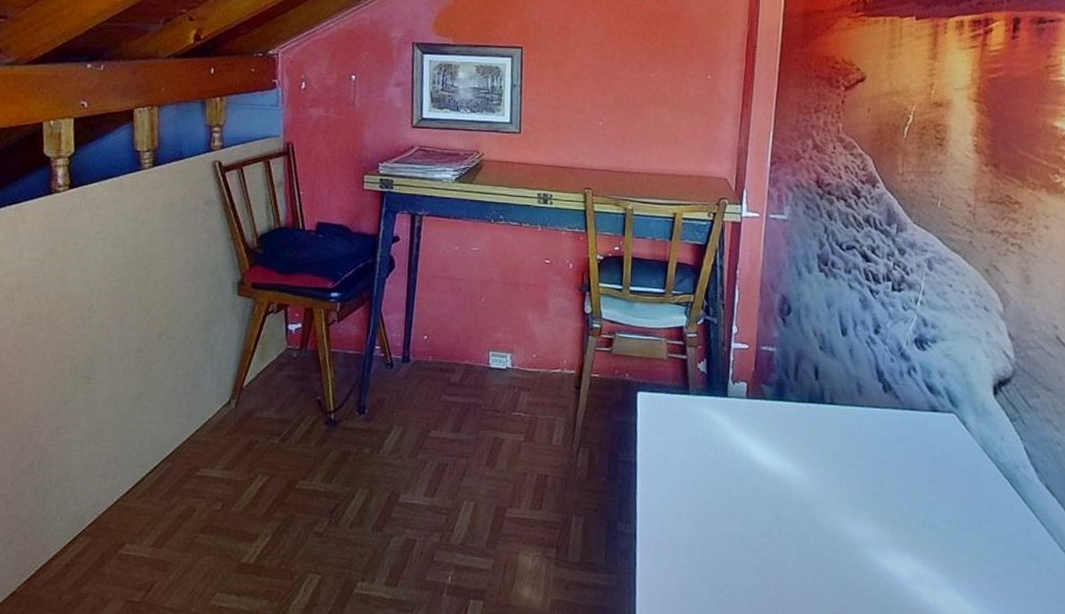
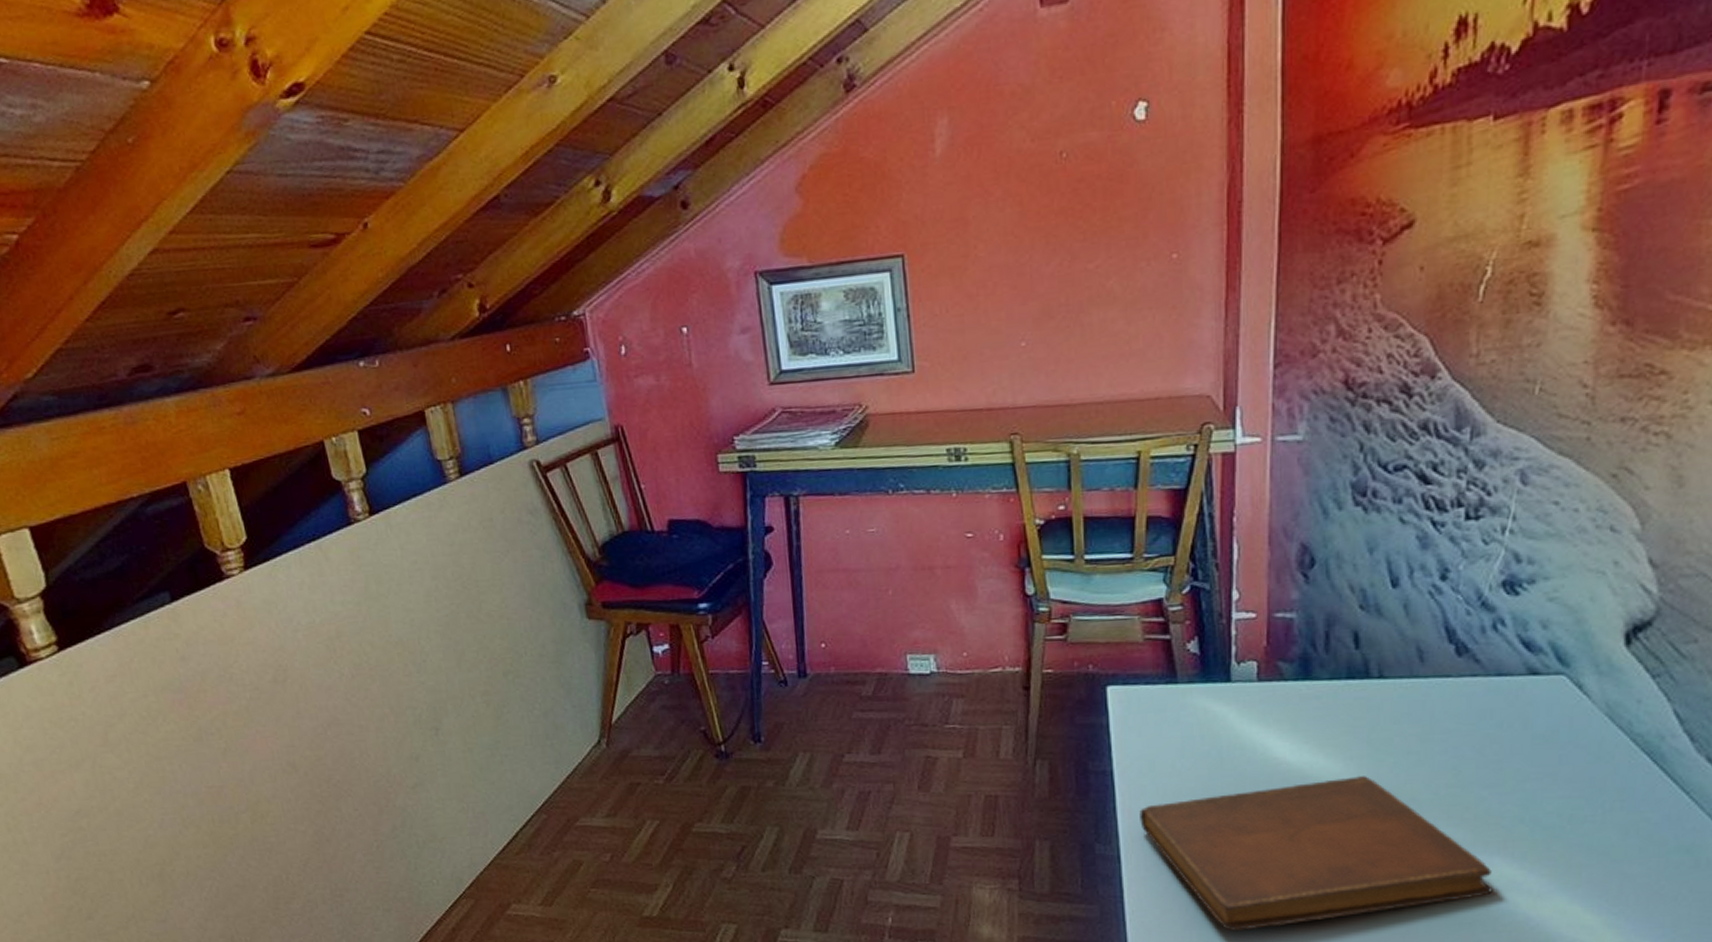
notebook: none [653,481,904,605] -> present [1139,776,1493,932]

